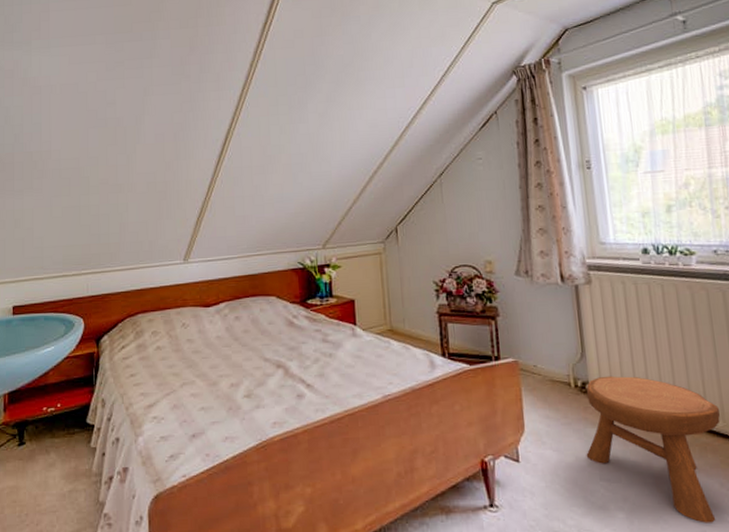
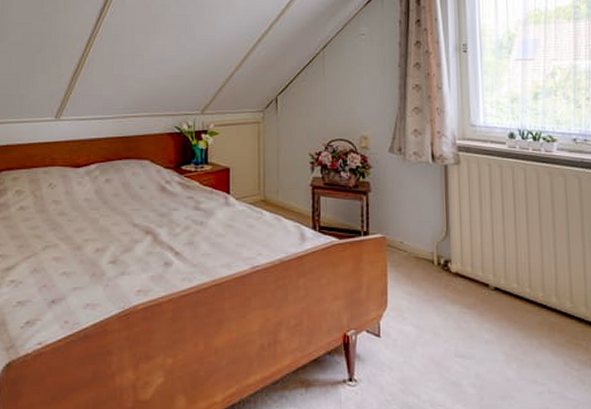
stool: present [586,375,721,523] -> none [444,255,569,400]

